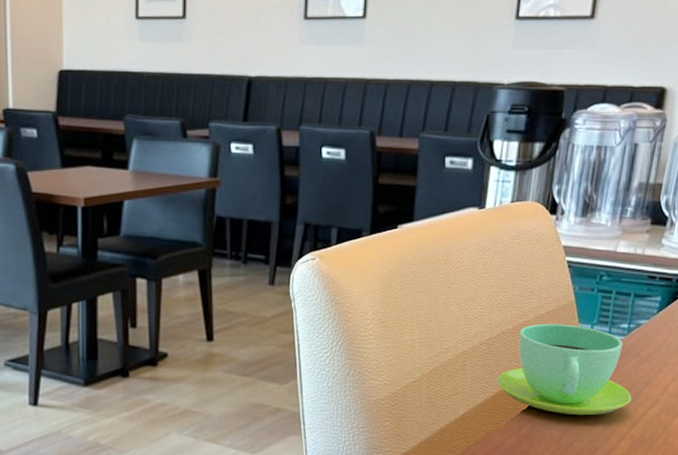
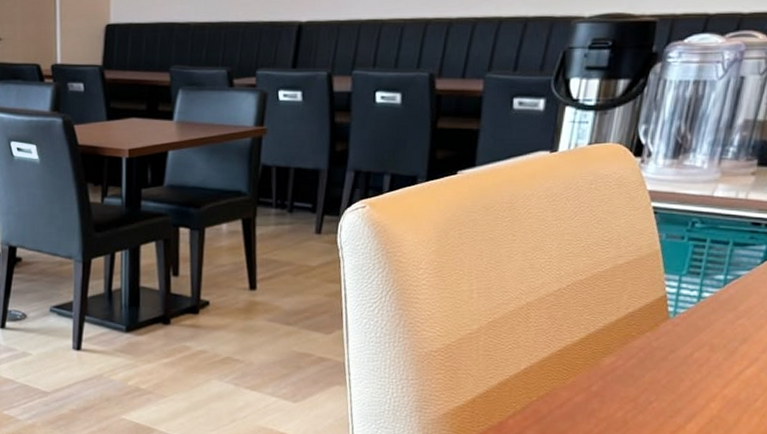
cup: present [496,323,632,416] -> none [564,274,726,373]

